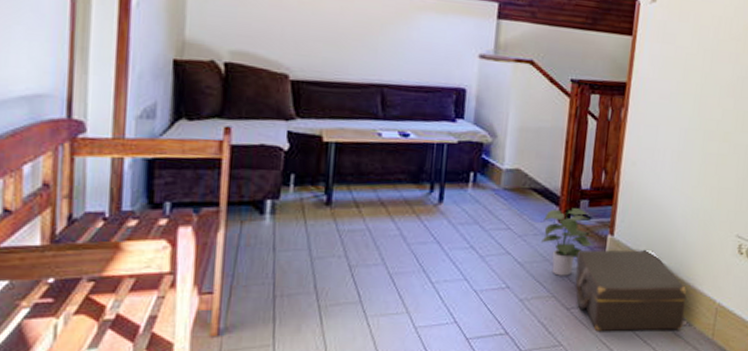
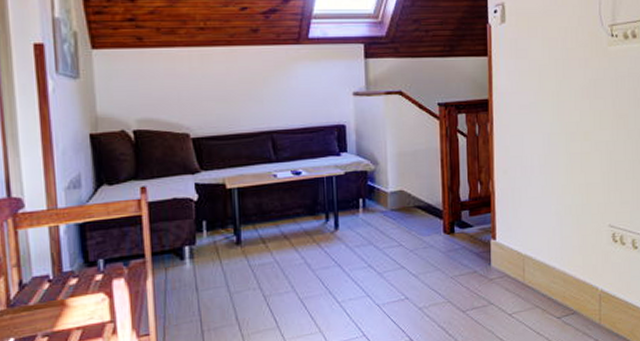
potted plant: present [541,208,594,276] -> none [431,219,479,283]
suitcase: present [575,249,687,332] -> none [465,249,571,328]

